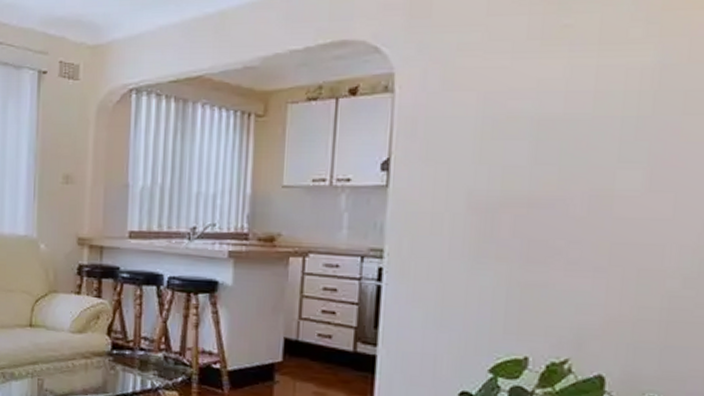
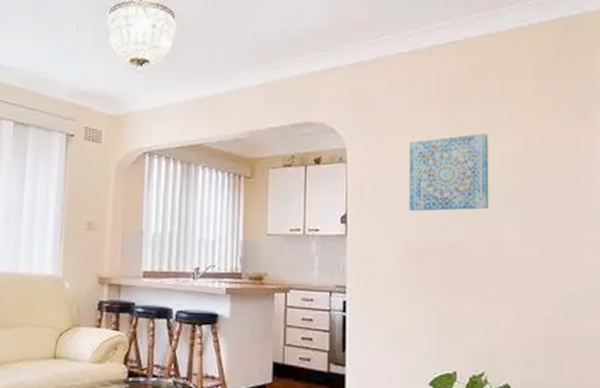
wall art: none [478,42,607,153] -> present [408,133,489,211]

